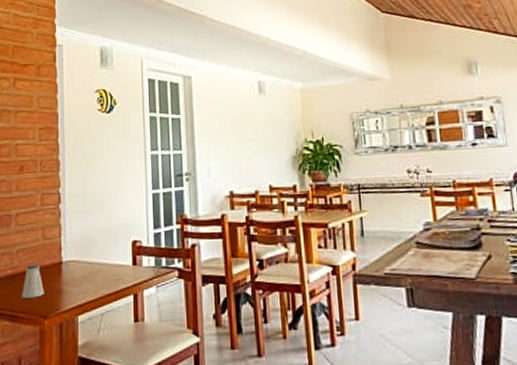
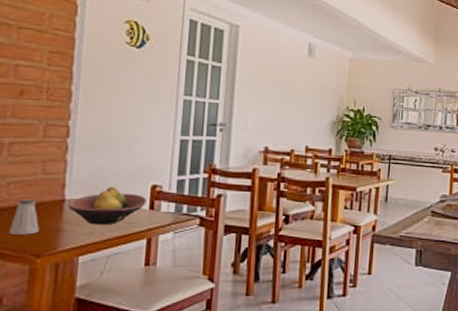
fruit bowl: none [66,245,129,284] -> present [68,186,147,226]

